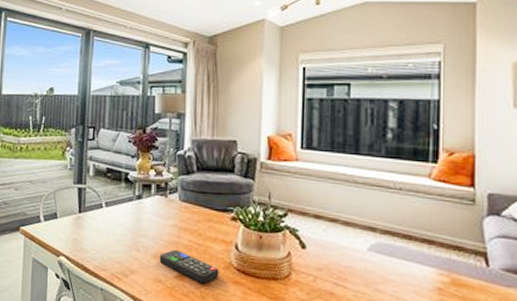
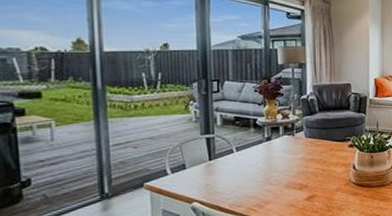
remote control: present [159,249,219,283] -> none [290,177,342,200]

